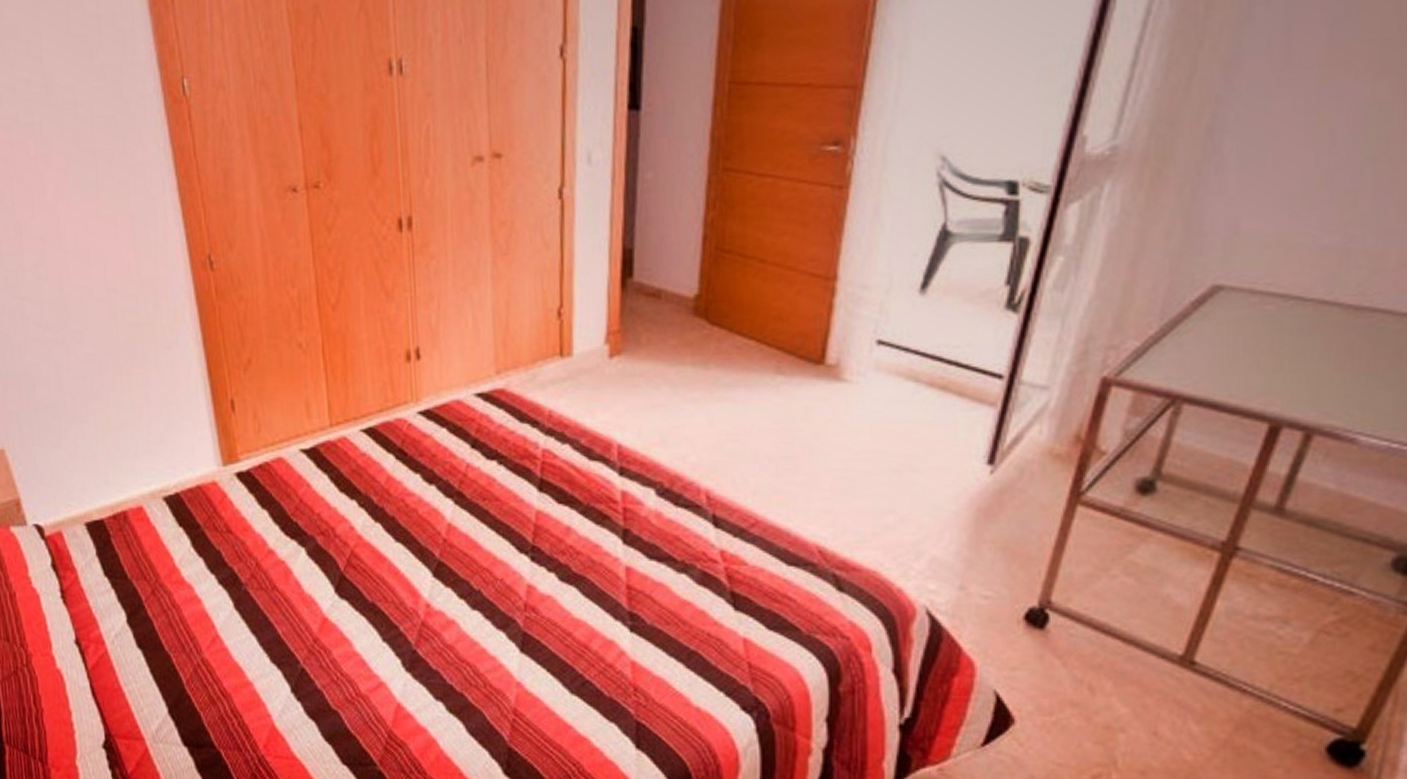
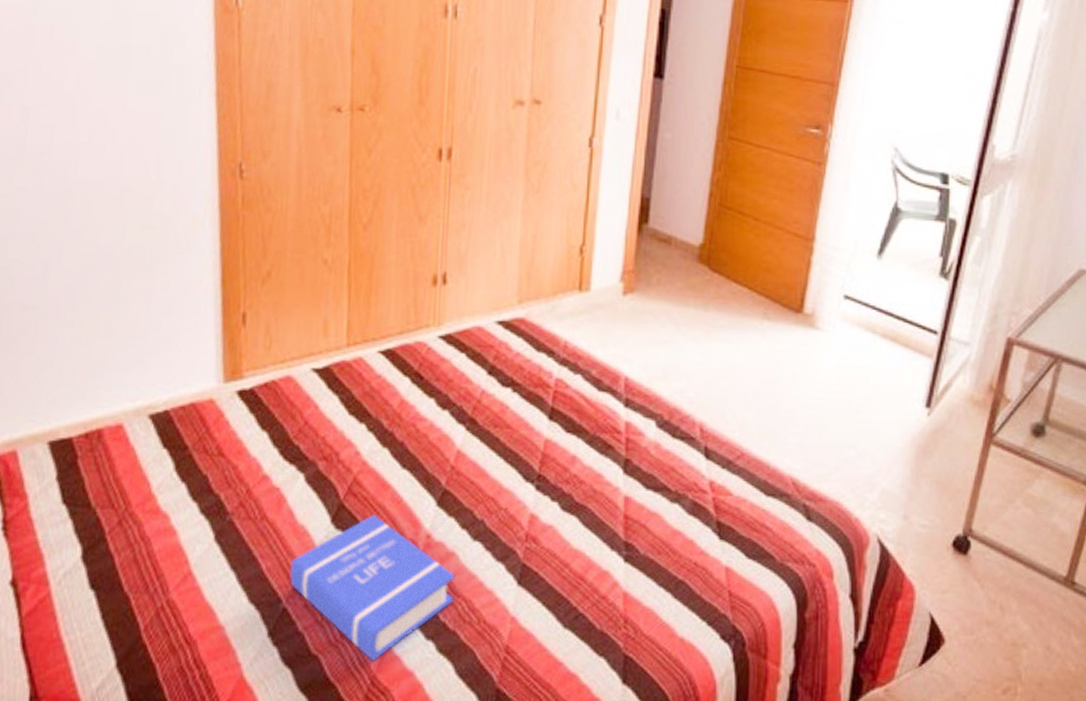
book: none [303,585,458,718] -> present [290,515,455,661]

